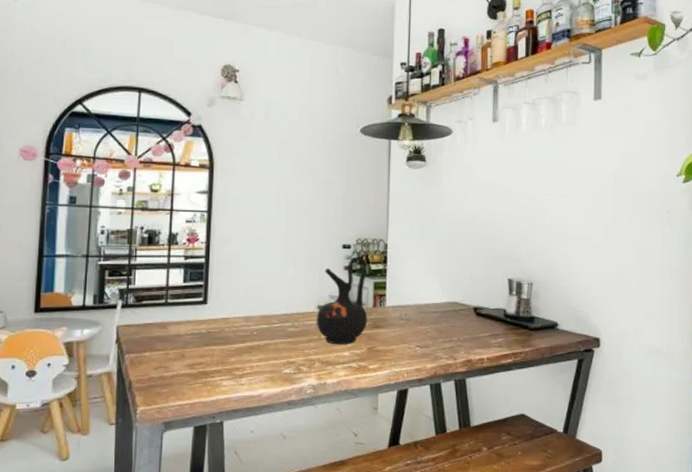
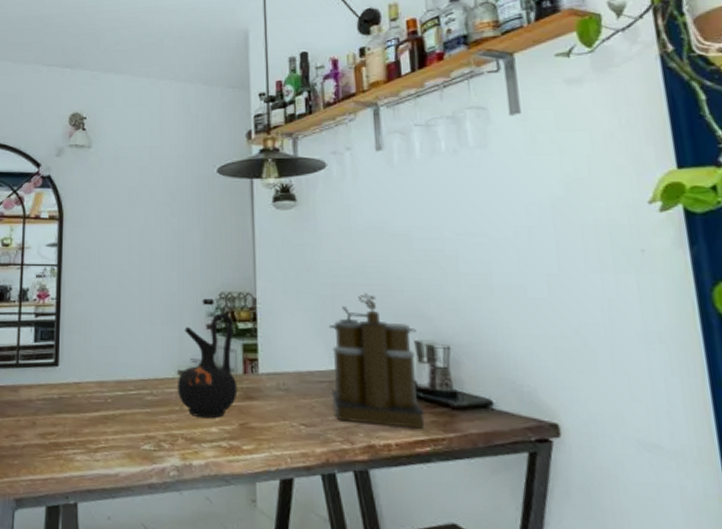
coffee maker: none [442,240,511,346] -> present [328,292,426,429]

